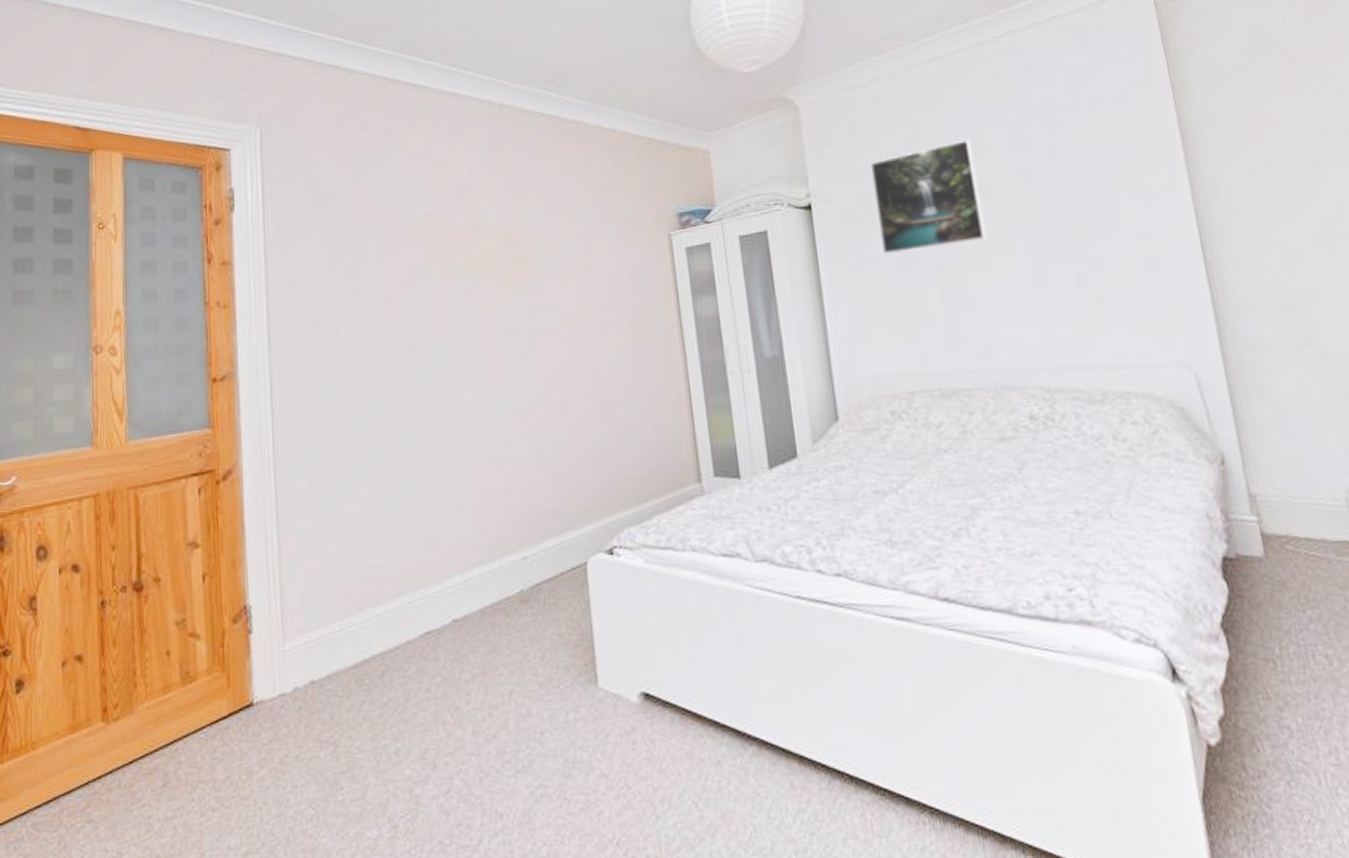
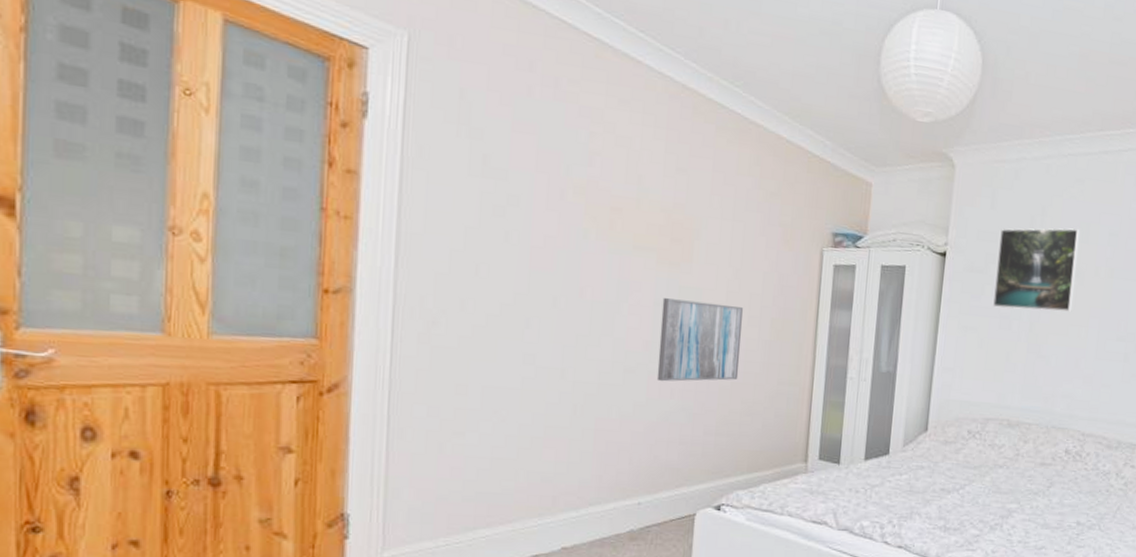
wall art: none [514,315,606,414] -> present [656,298,744,382]

